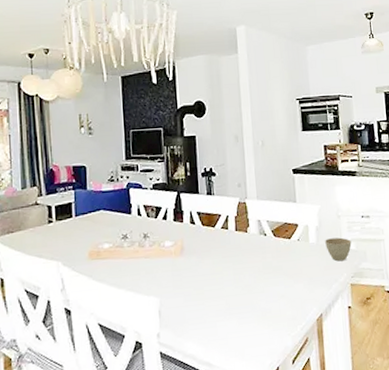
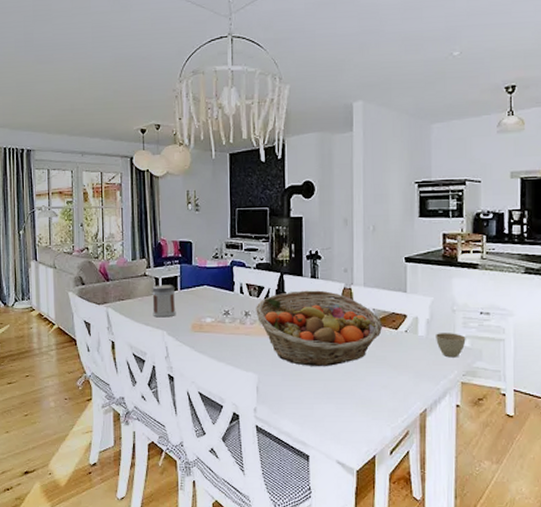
jar: none [44,212,72,248] -> present [152,285,176,318]
fruit basket: none [154,206,277,284] -> present [256,290,383,366]

